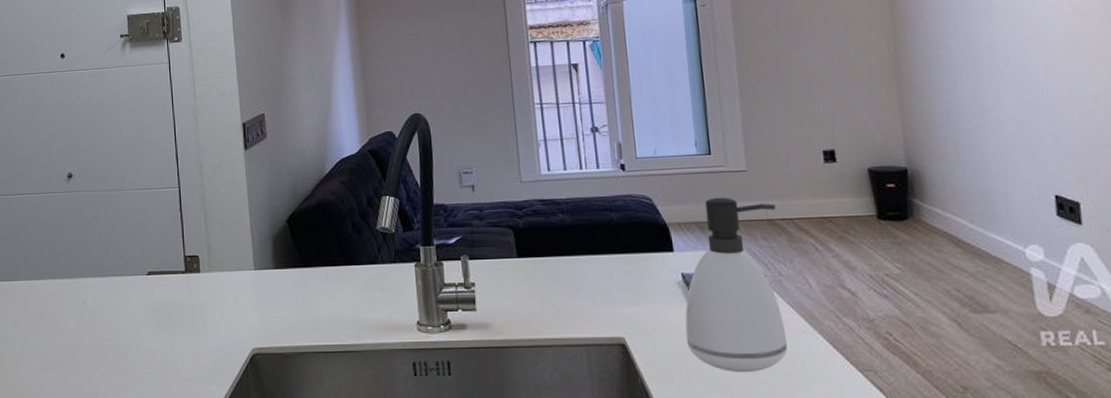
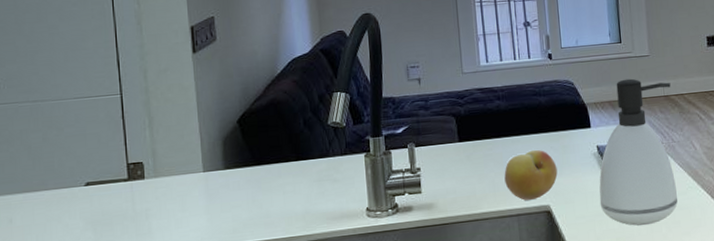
fruit: none [569,272,634,331] -> present [504,149,558,201]

